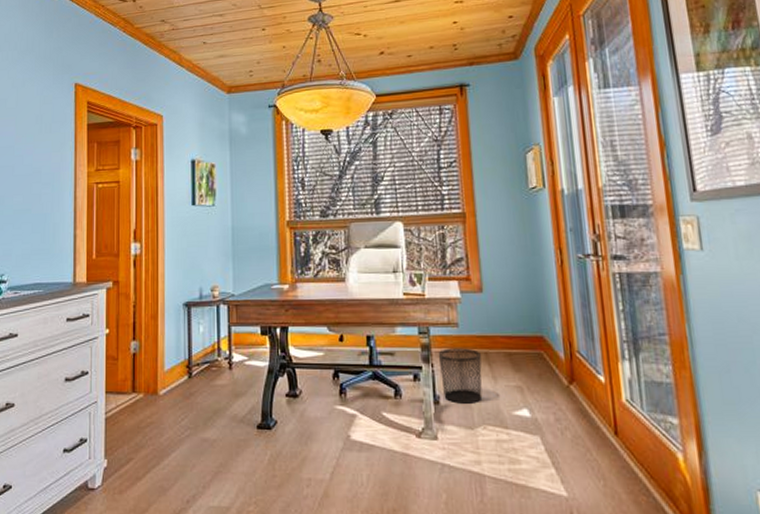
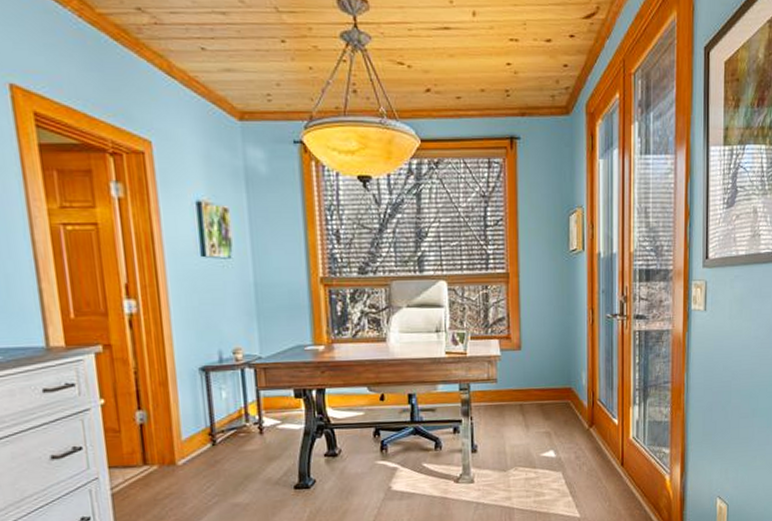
waste bin: present [438,348,483,404] -> none [477,401,516,451]

